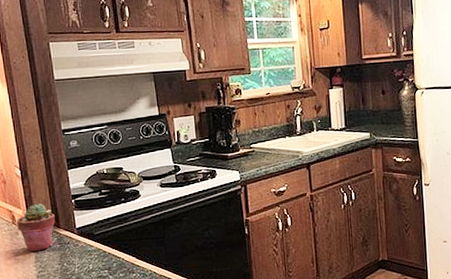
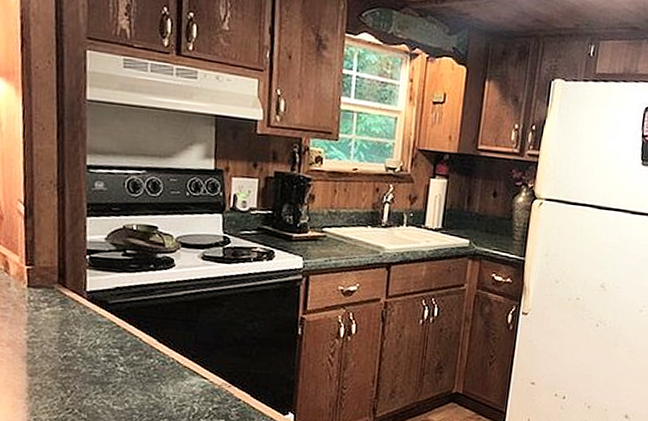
potted succulent: present [16,203,55,252] -> none [9,251,61,311]

